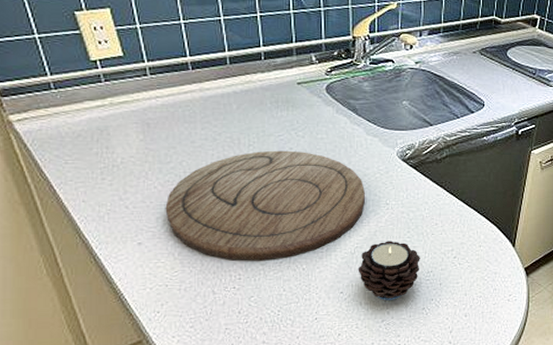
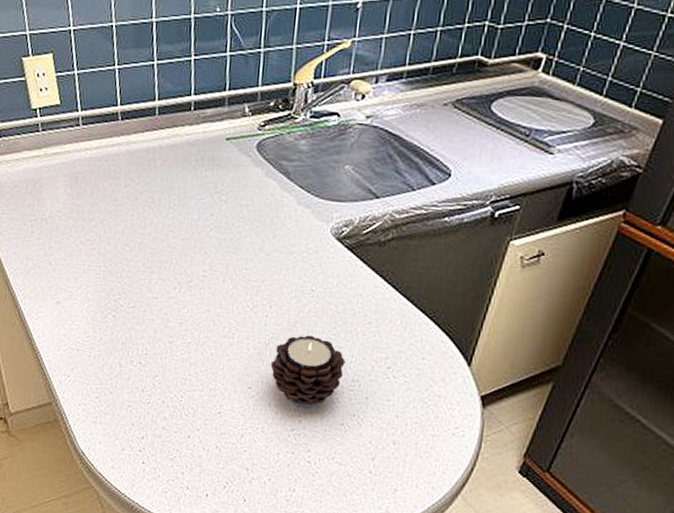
cutting board: present [165,150,365,261] -> none [83,215,289,339]

